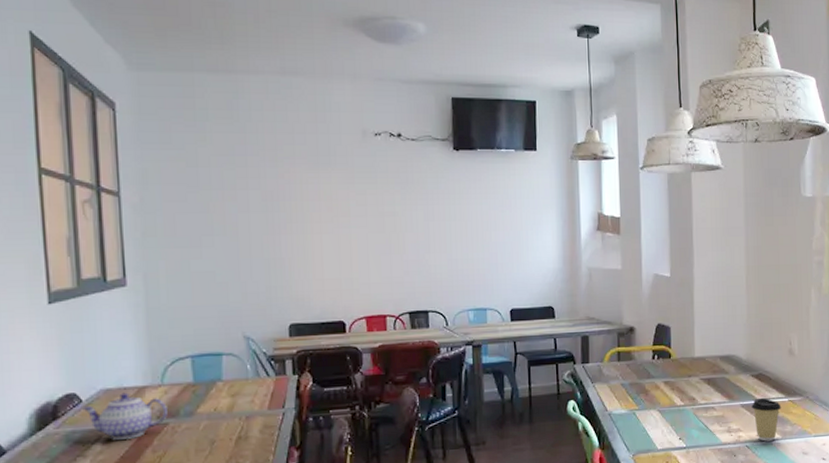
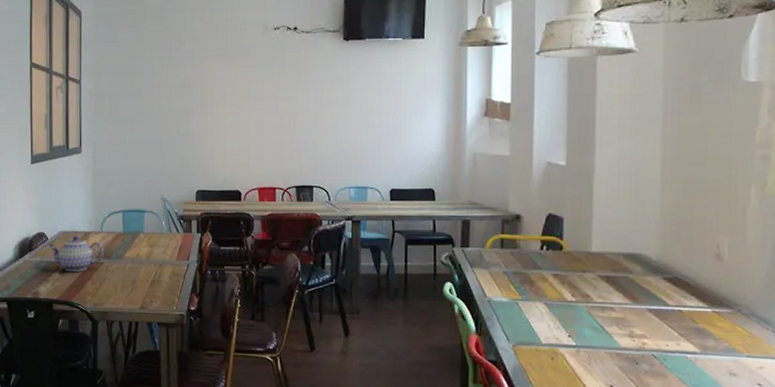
coffee cup: present [751,398,782,442] -> none [662,305,702,354]

